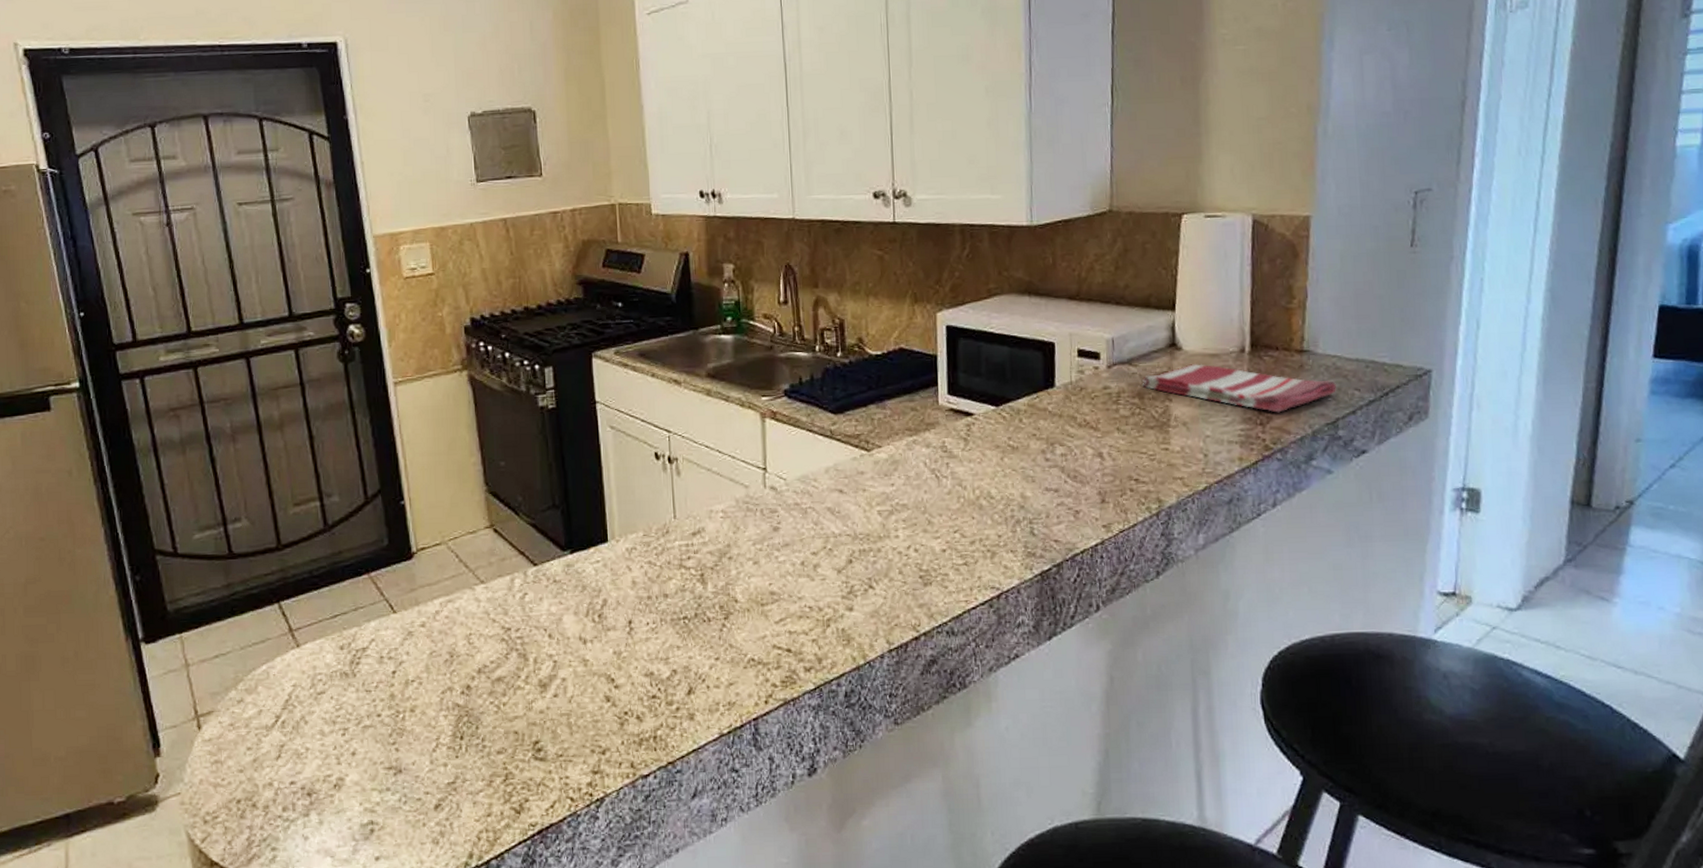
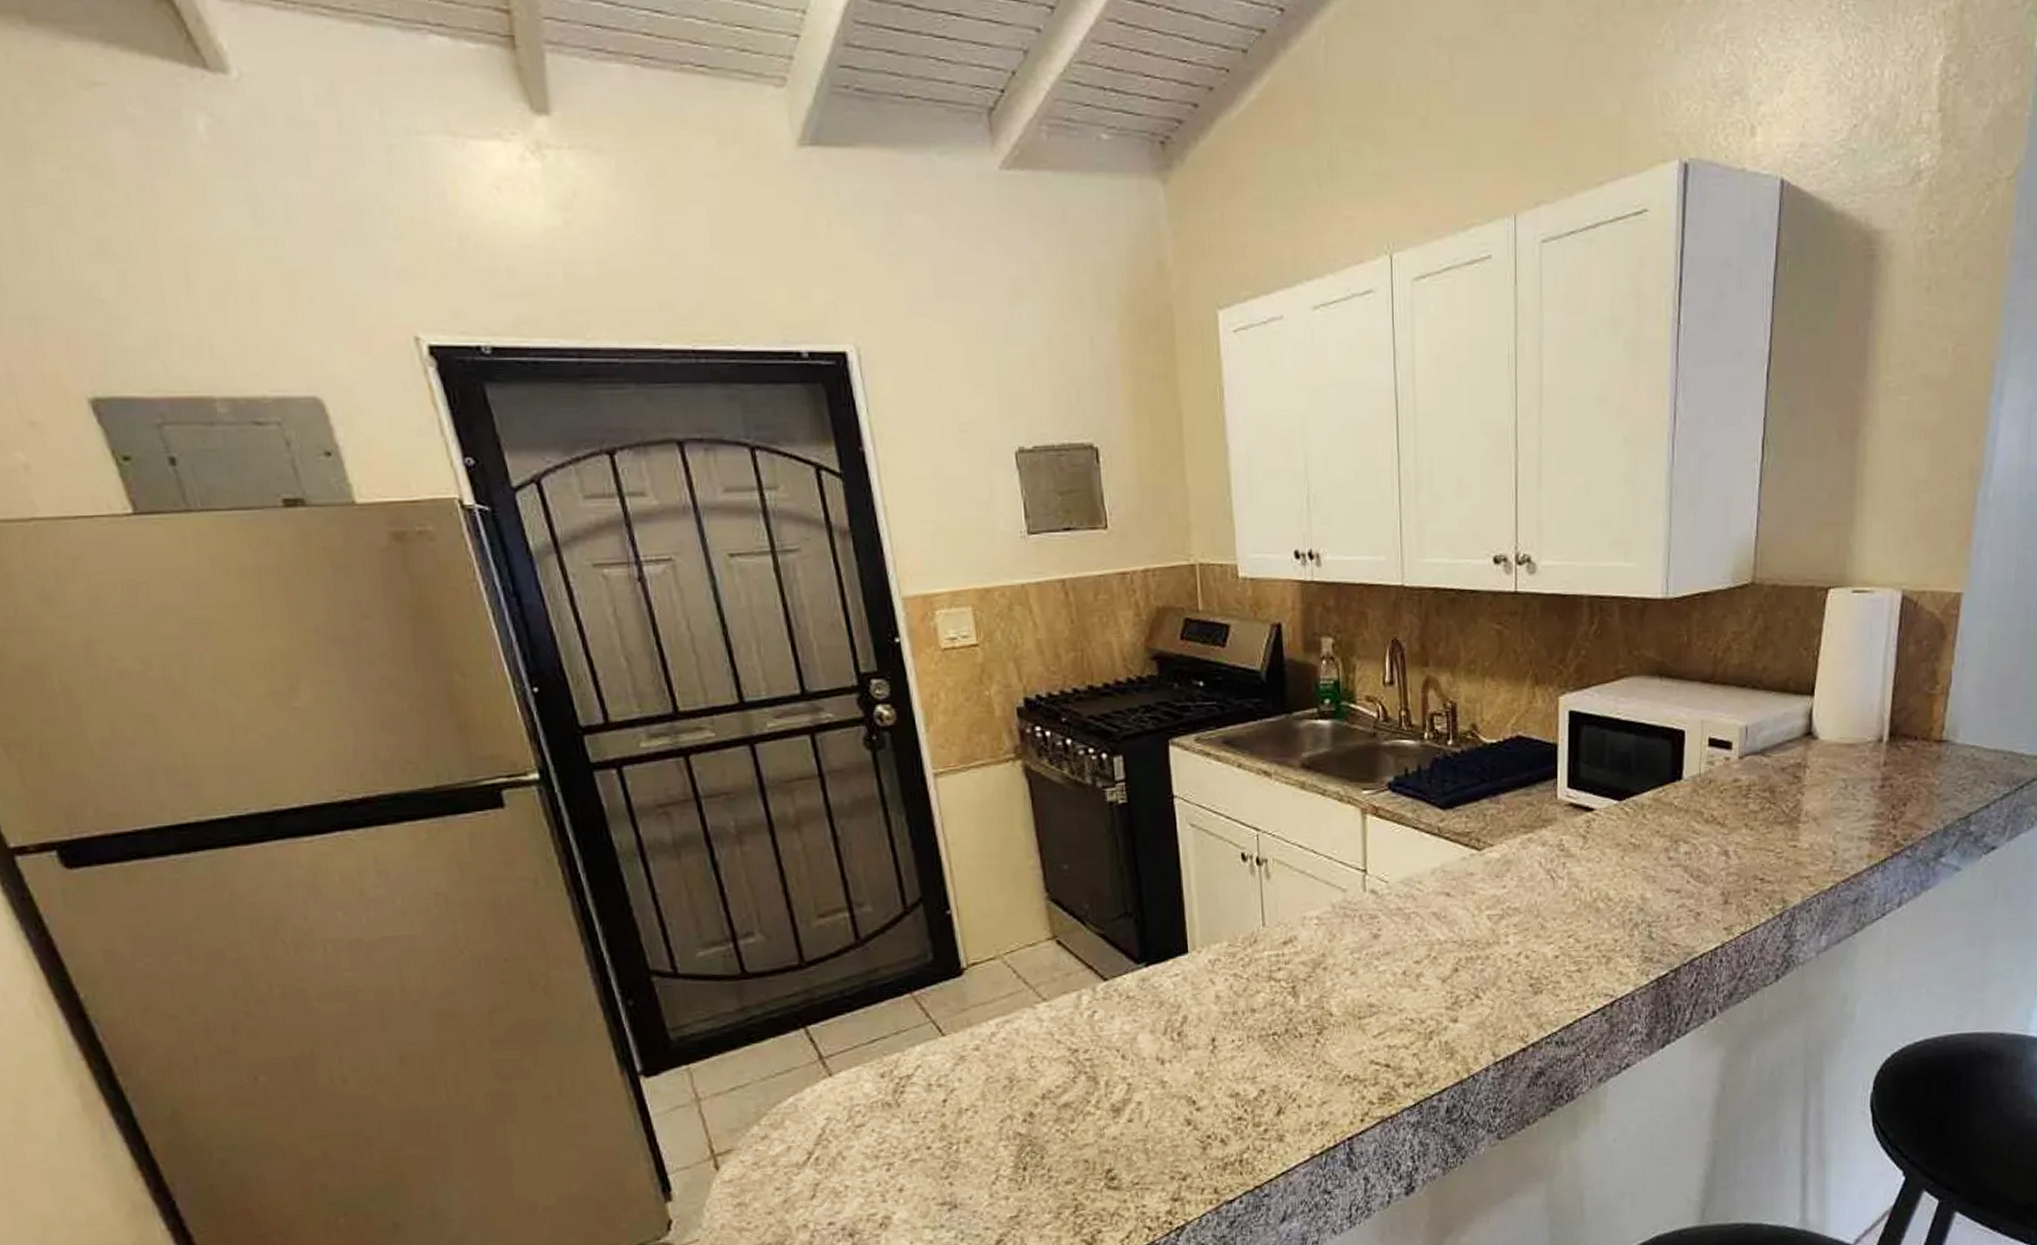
dish towel: present [1142,364,1336,413] -> none [1774,754,1972,807]

